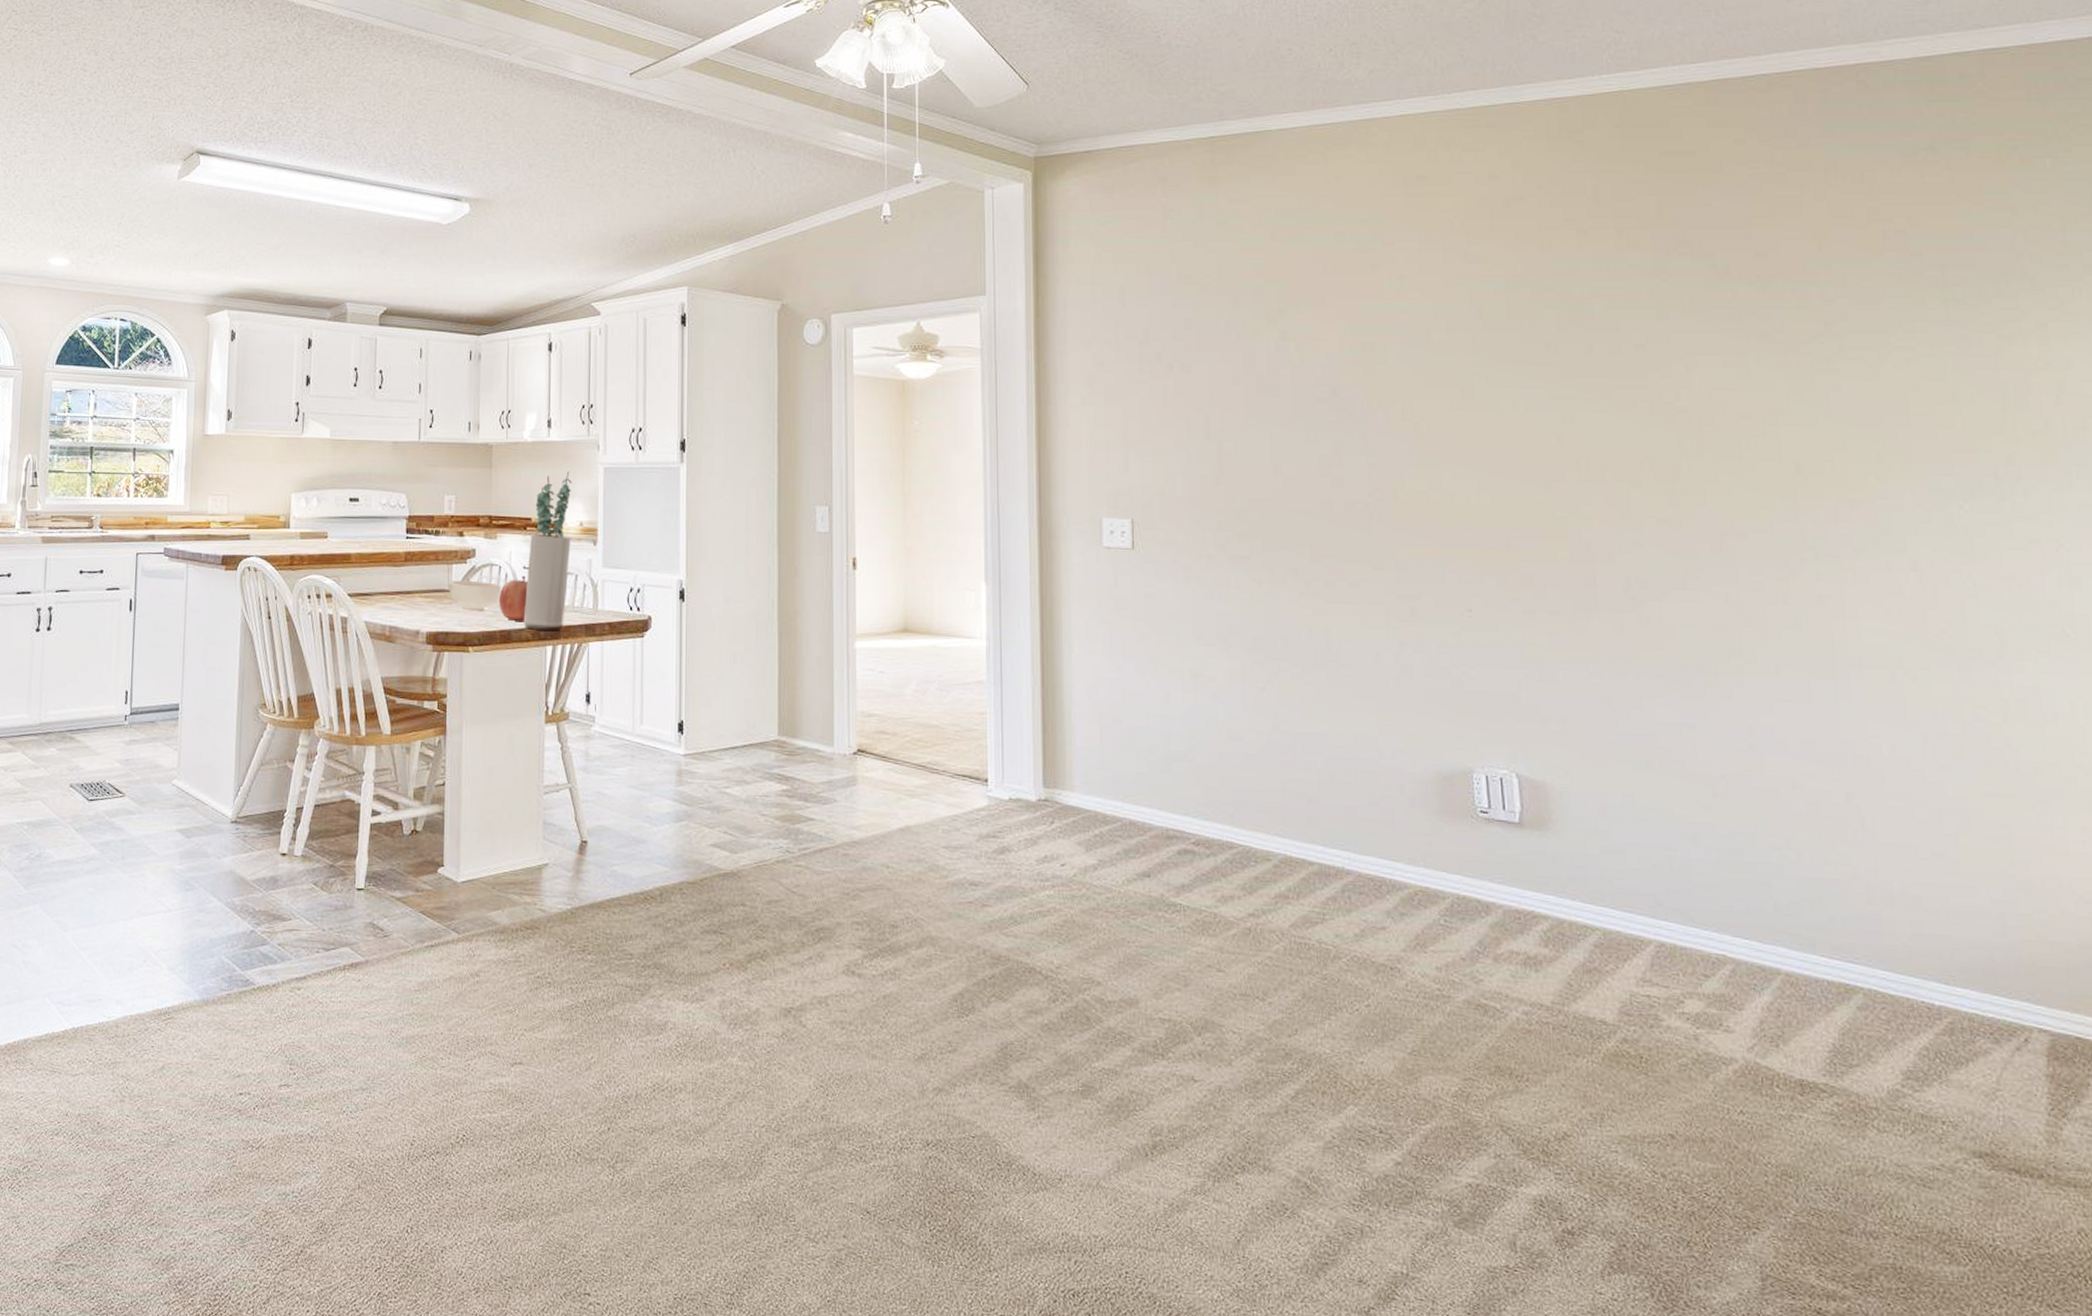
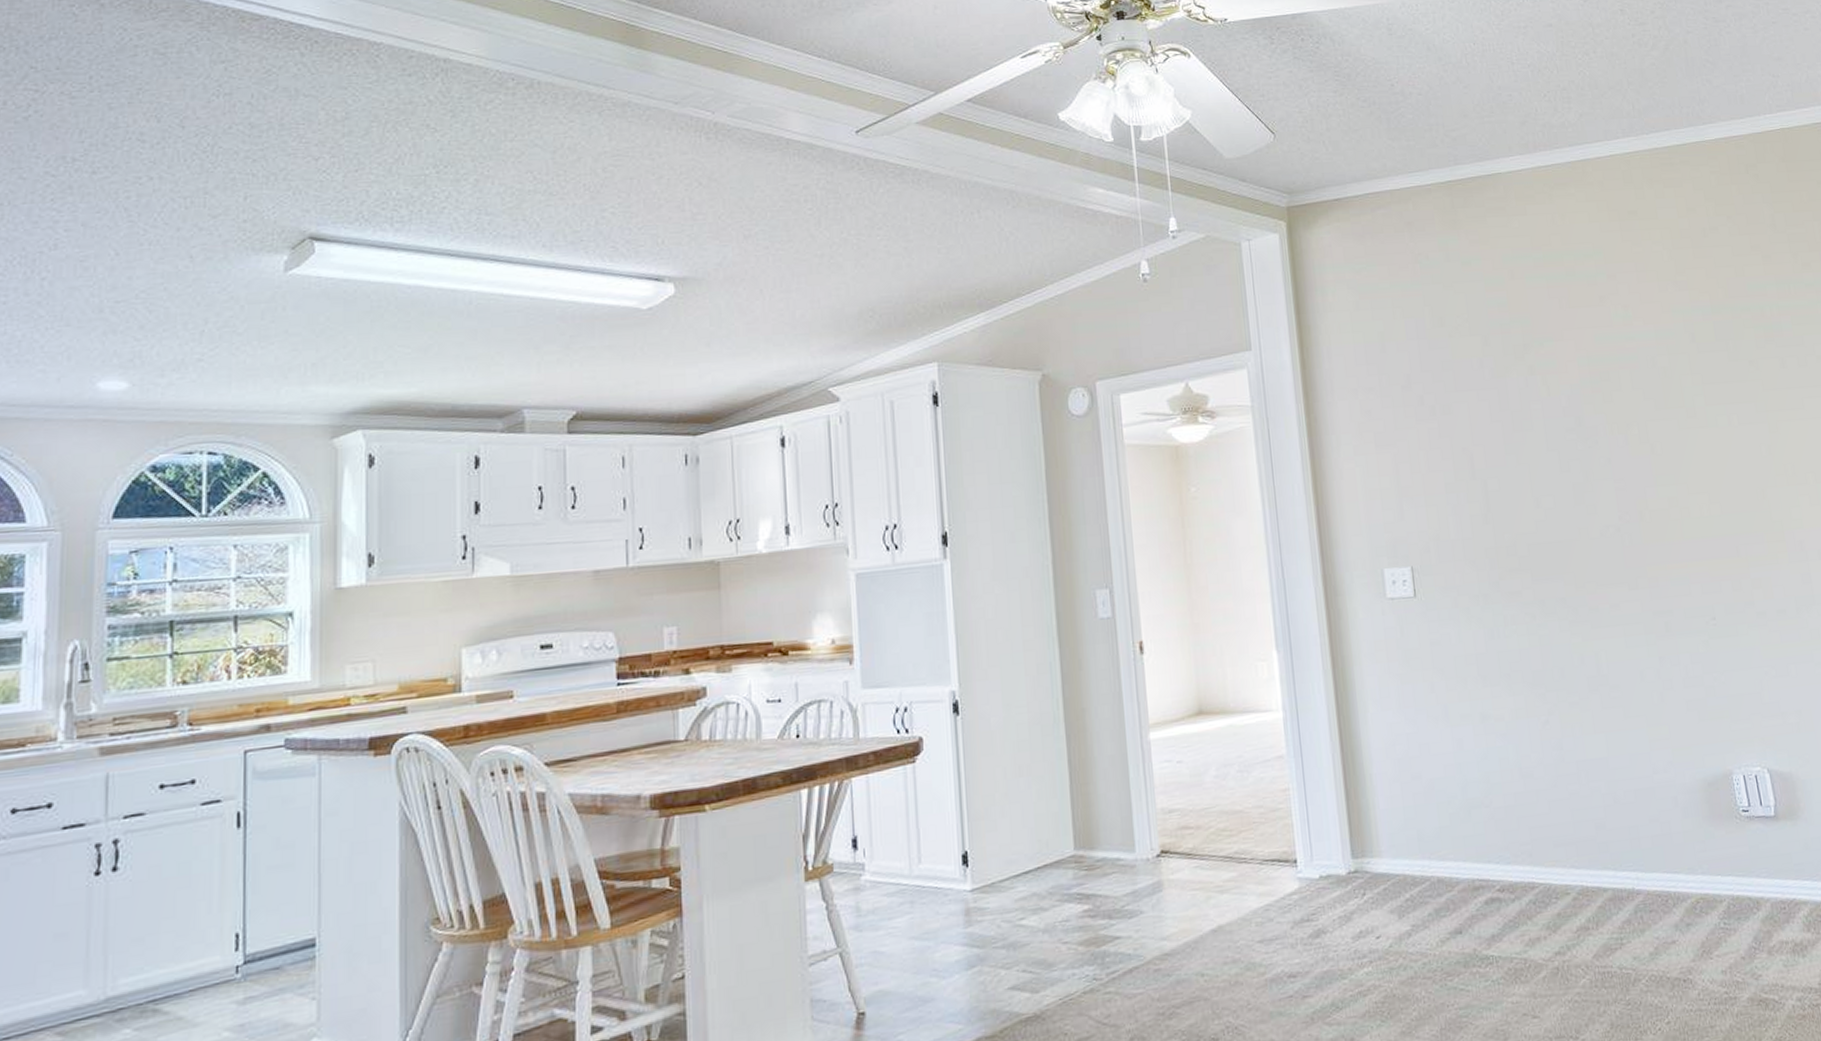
bowl: present [449,580,501,612] -> none [675,724,741,762]
fruit: present [498,575,528,621] -> none [738,710,774,766]
vase: present [523,471,572,632] -> none [770,582,823,773]

